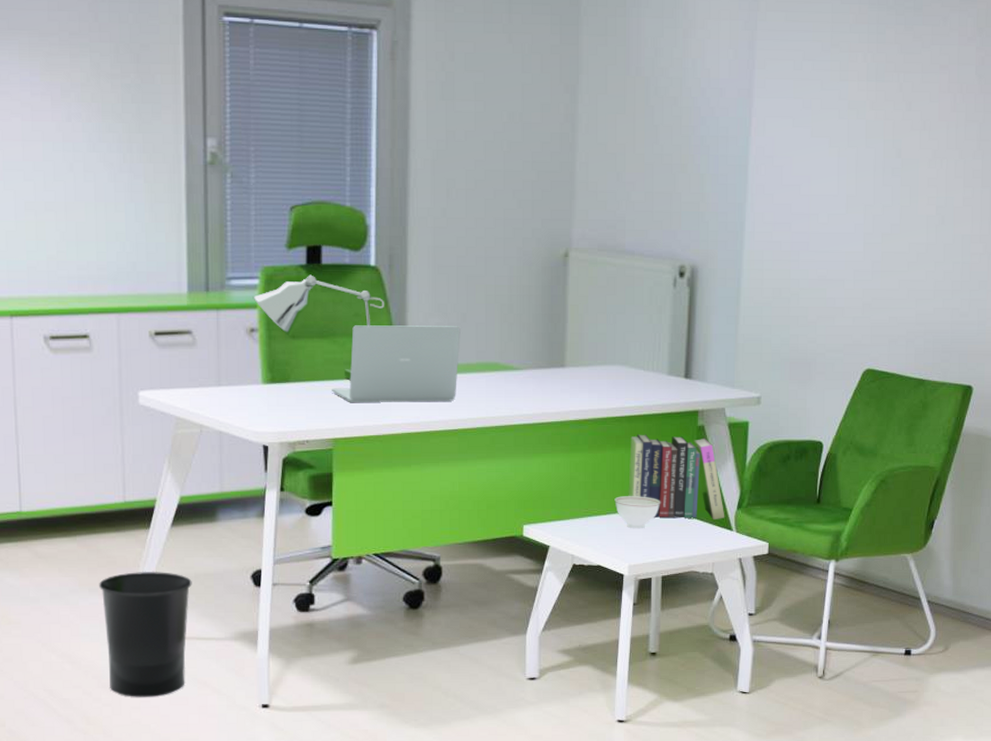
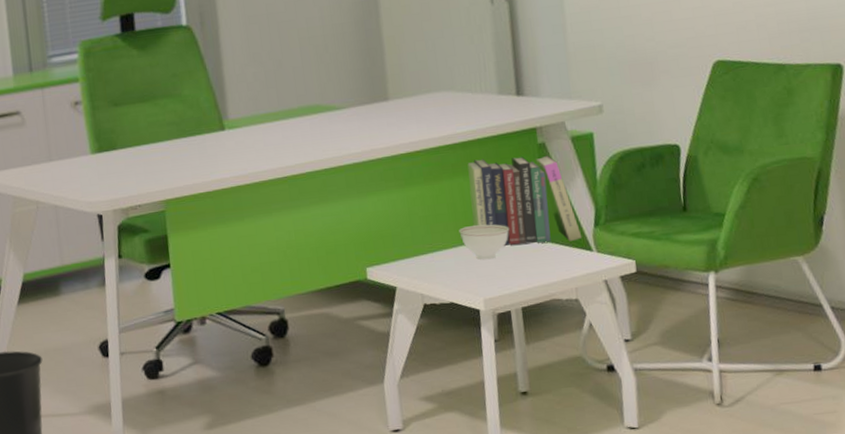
desk lamp: present [253,274,384,380] -> none [74,42,200,140]
laptop: present [332,325,461,402] -> none [158,73,282,162]

